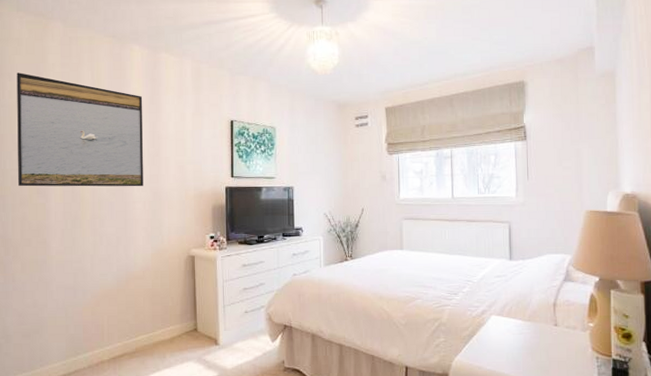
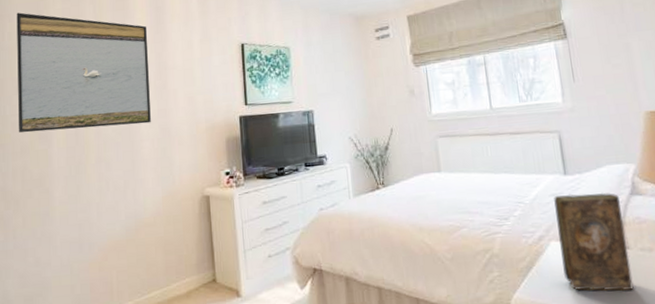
book: none [498,276,557,361] -> present [554,192,634,292]

